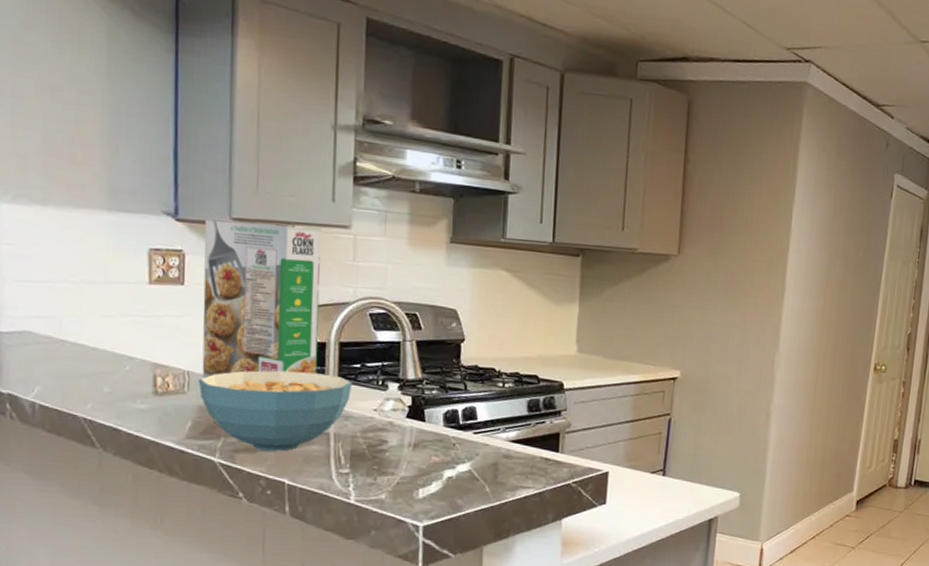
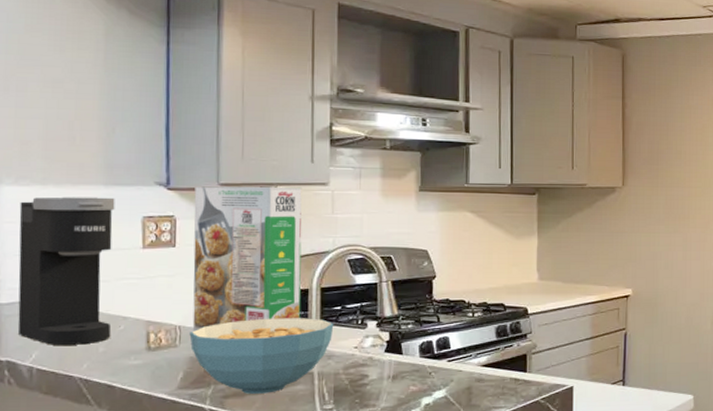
coffee maker: none [18,218,120,383] -> present [18,197,115,345]

